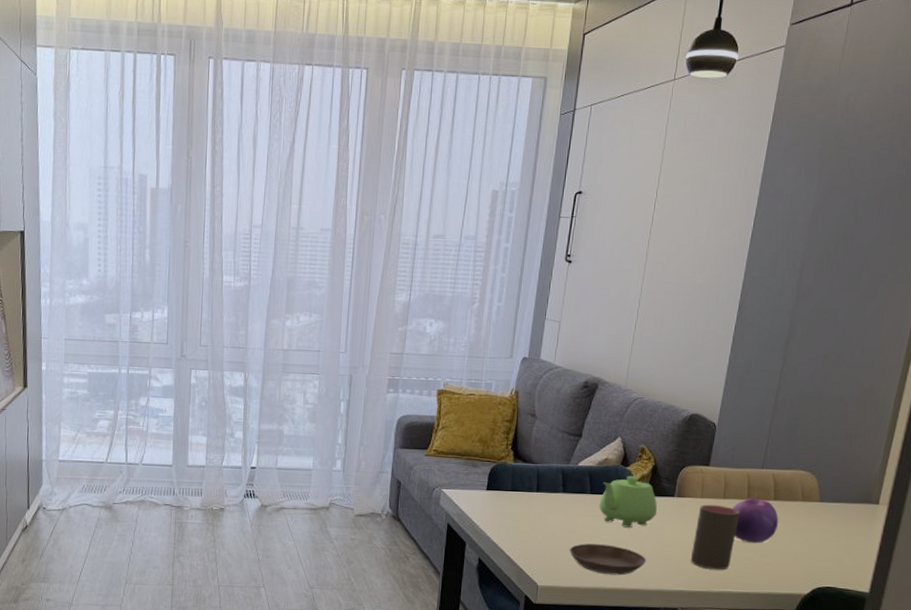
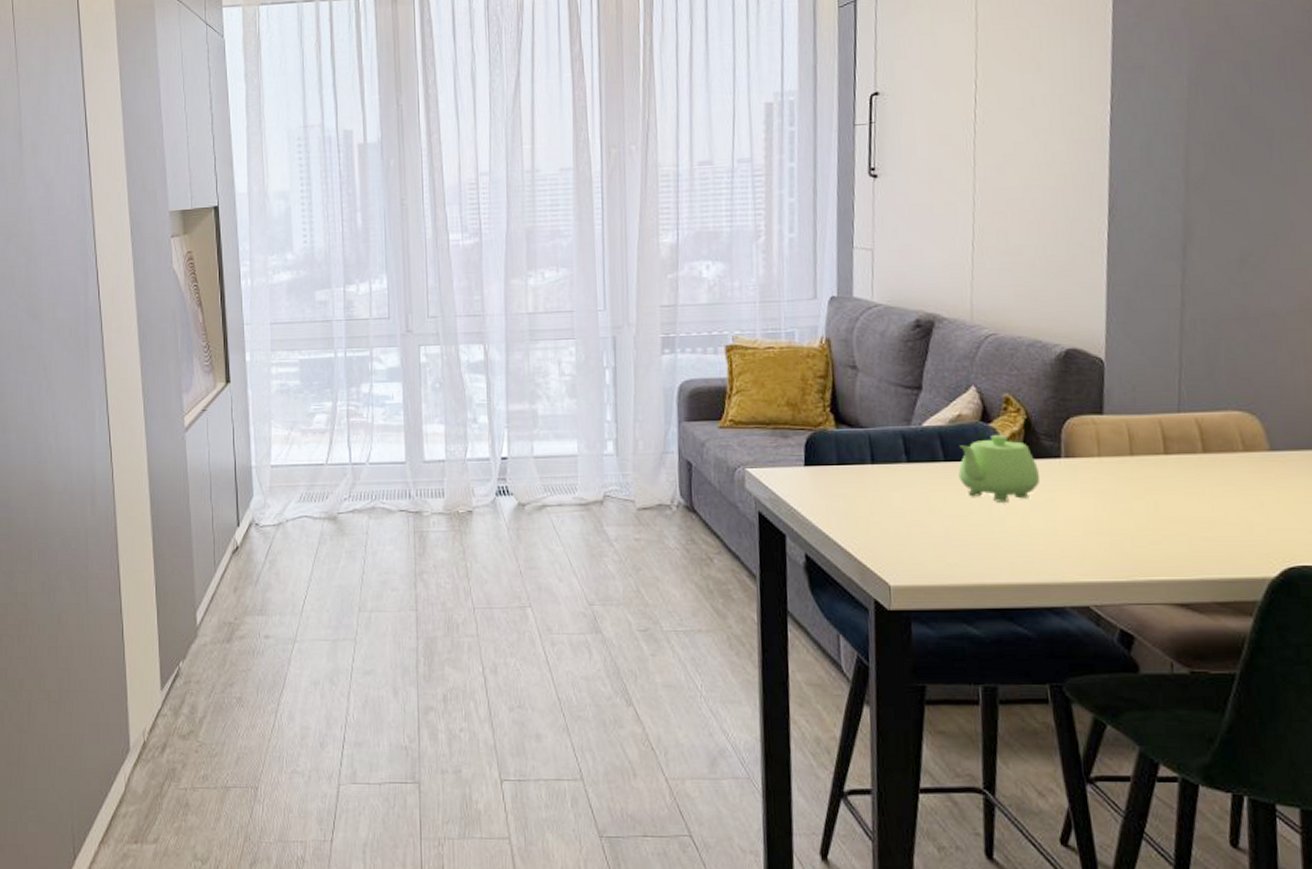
saucer: present [569,543,646,576] -> none [926,526,1035,567]
cup: present [690,504,740,570] -> none [1096,464,1158,552]
fruit: present [733,498,779,544] -> none [1145,452,1216,513]

